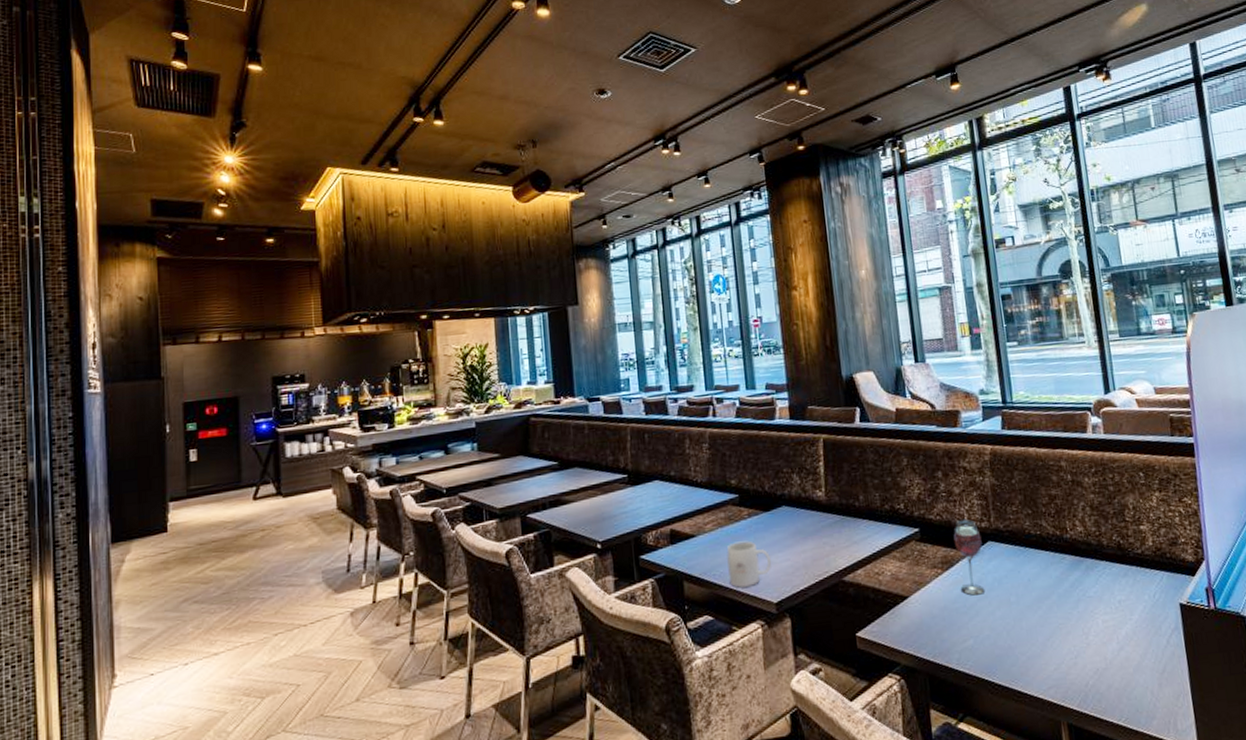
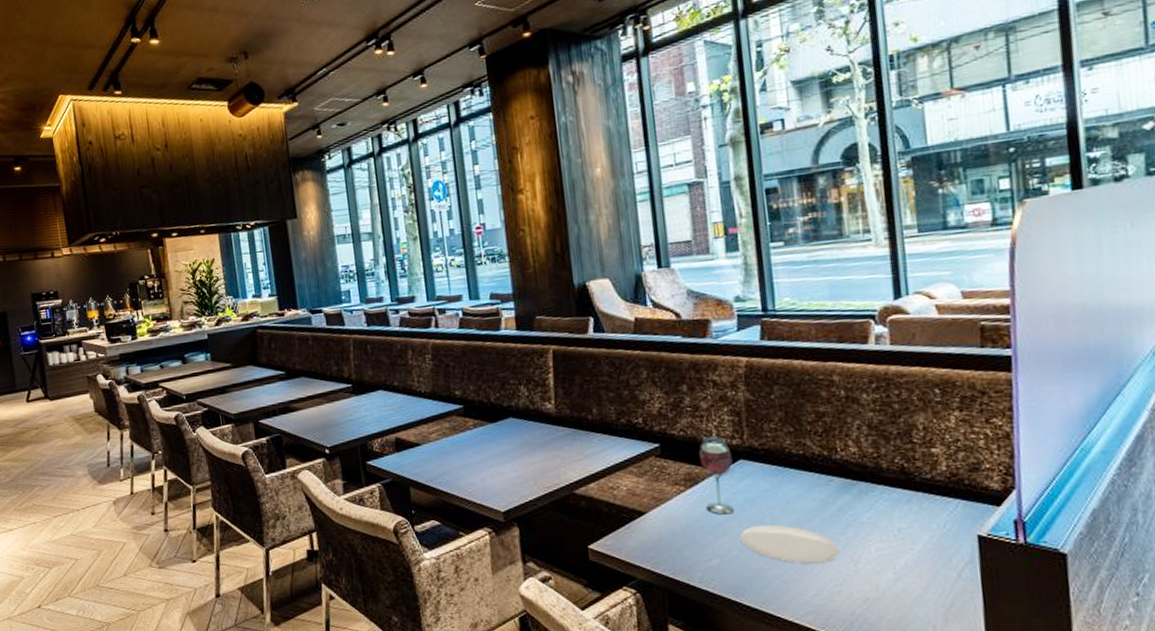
mug: present [726,540,772,588] -> none [452,450,499,496]
plate: none [990,602,1073,640] -> present [739,524,839,565]

